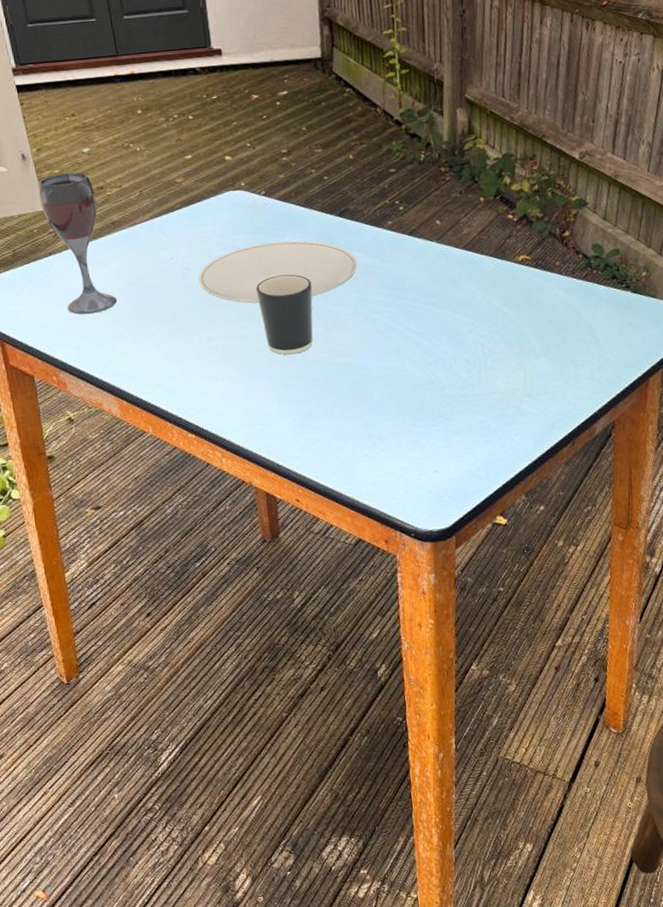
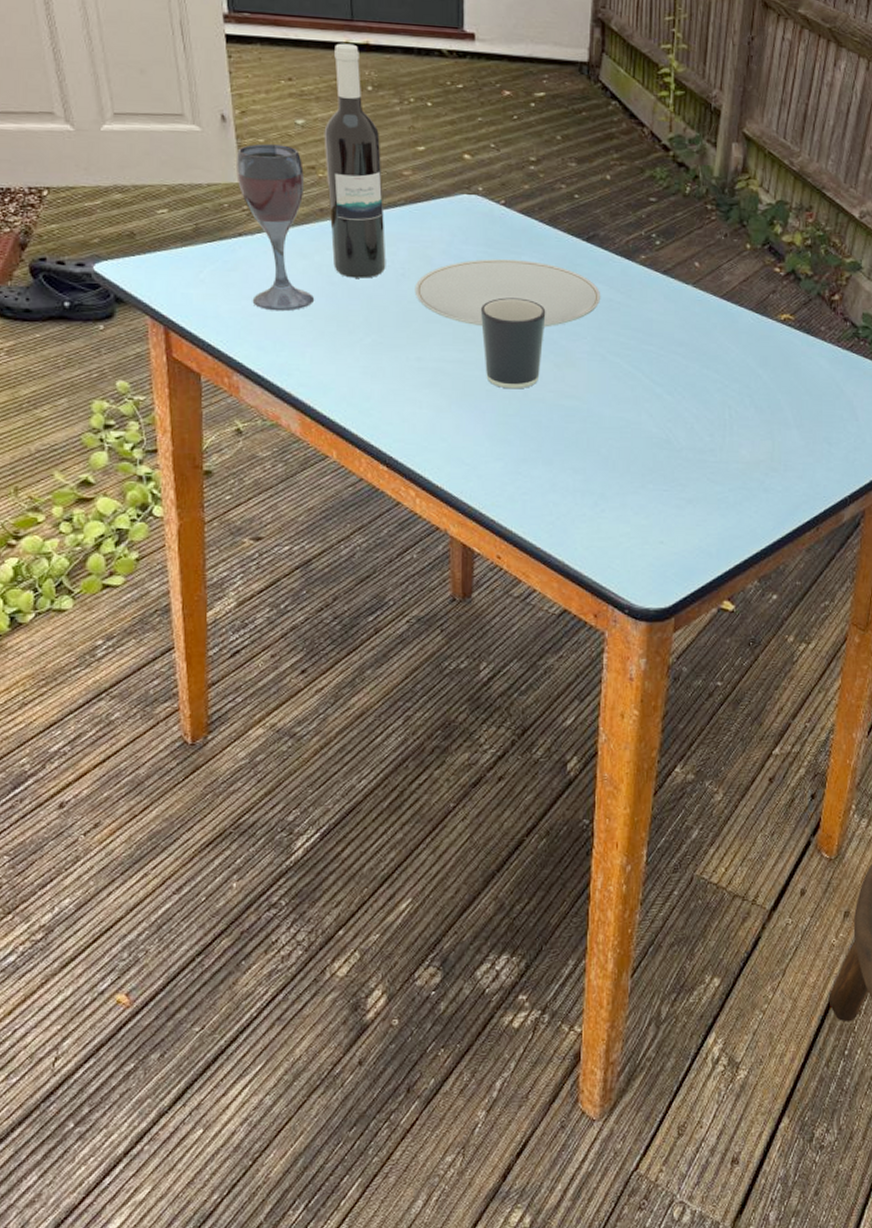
wine bottle: none [106,76,173,278] -> present [324,43,386,278]

